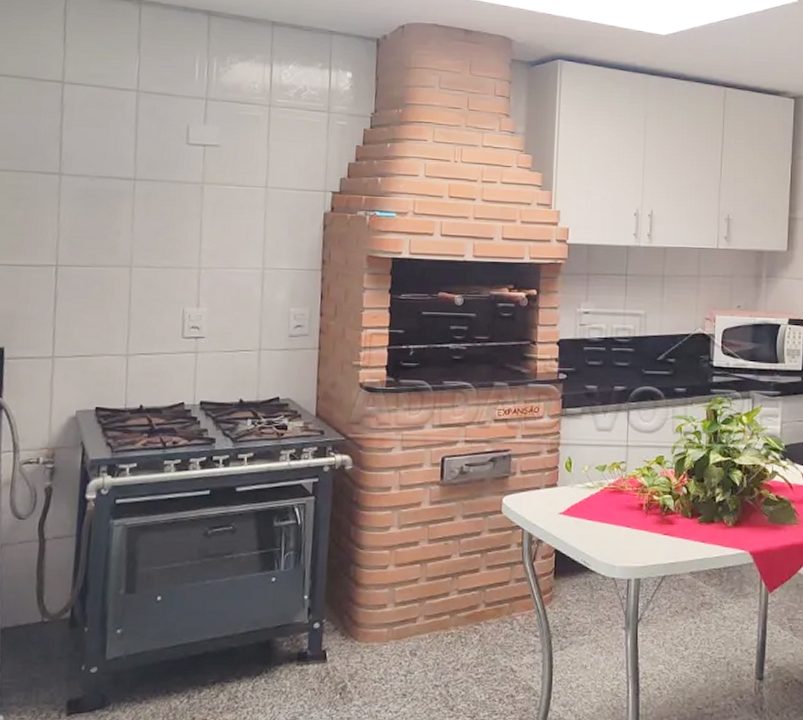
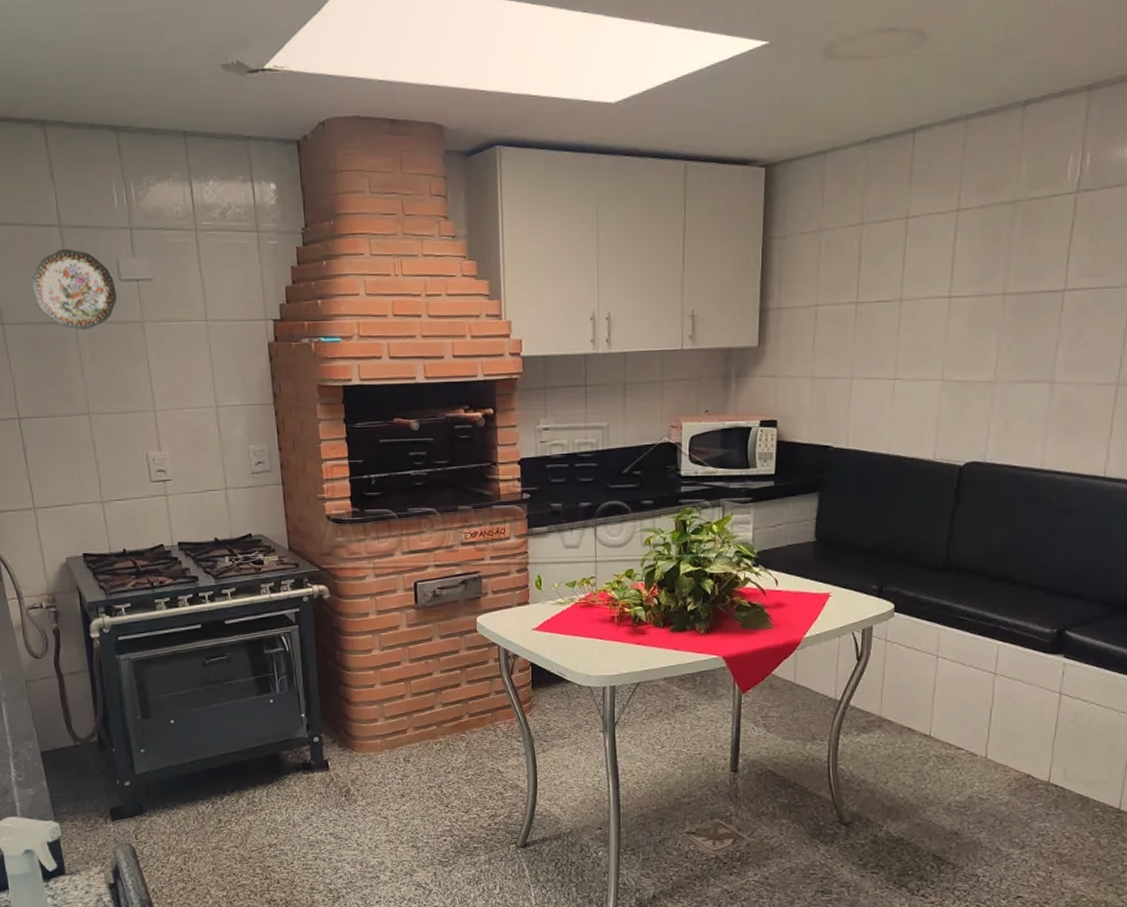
decorative plate: none [98,111,183,187] -> present [31,248,118,330]

